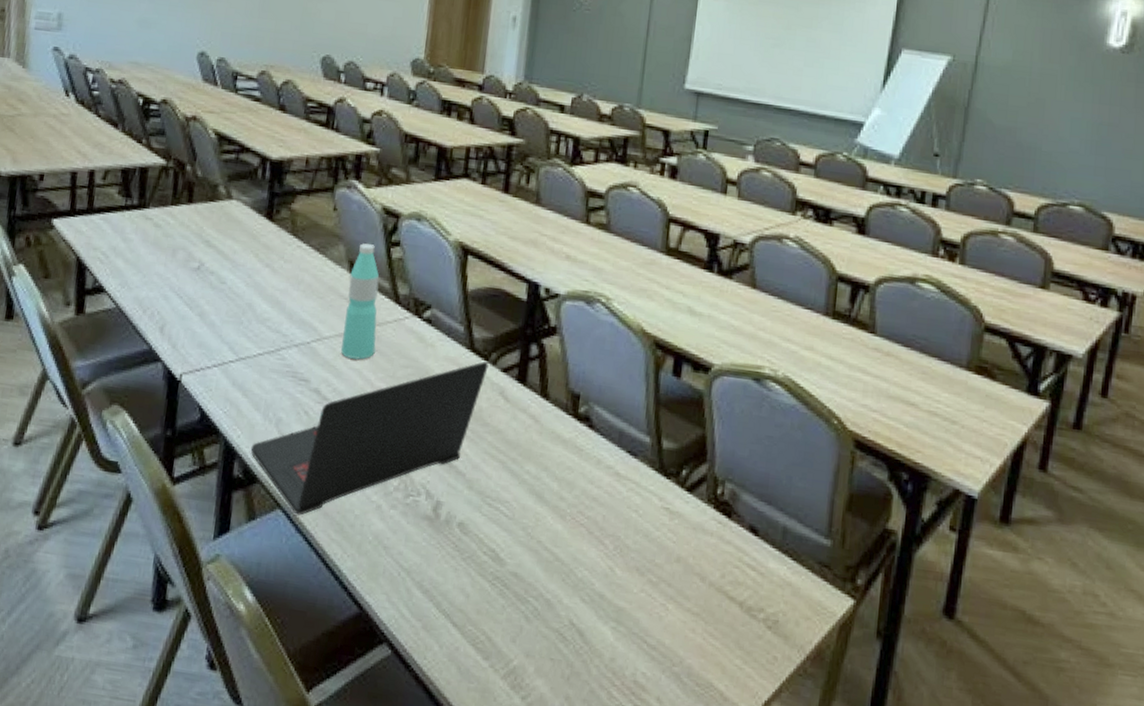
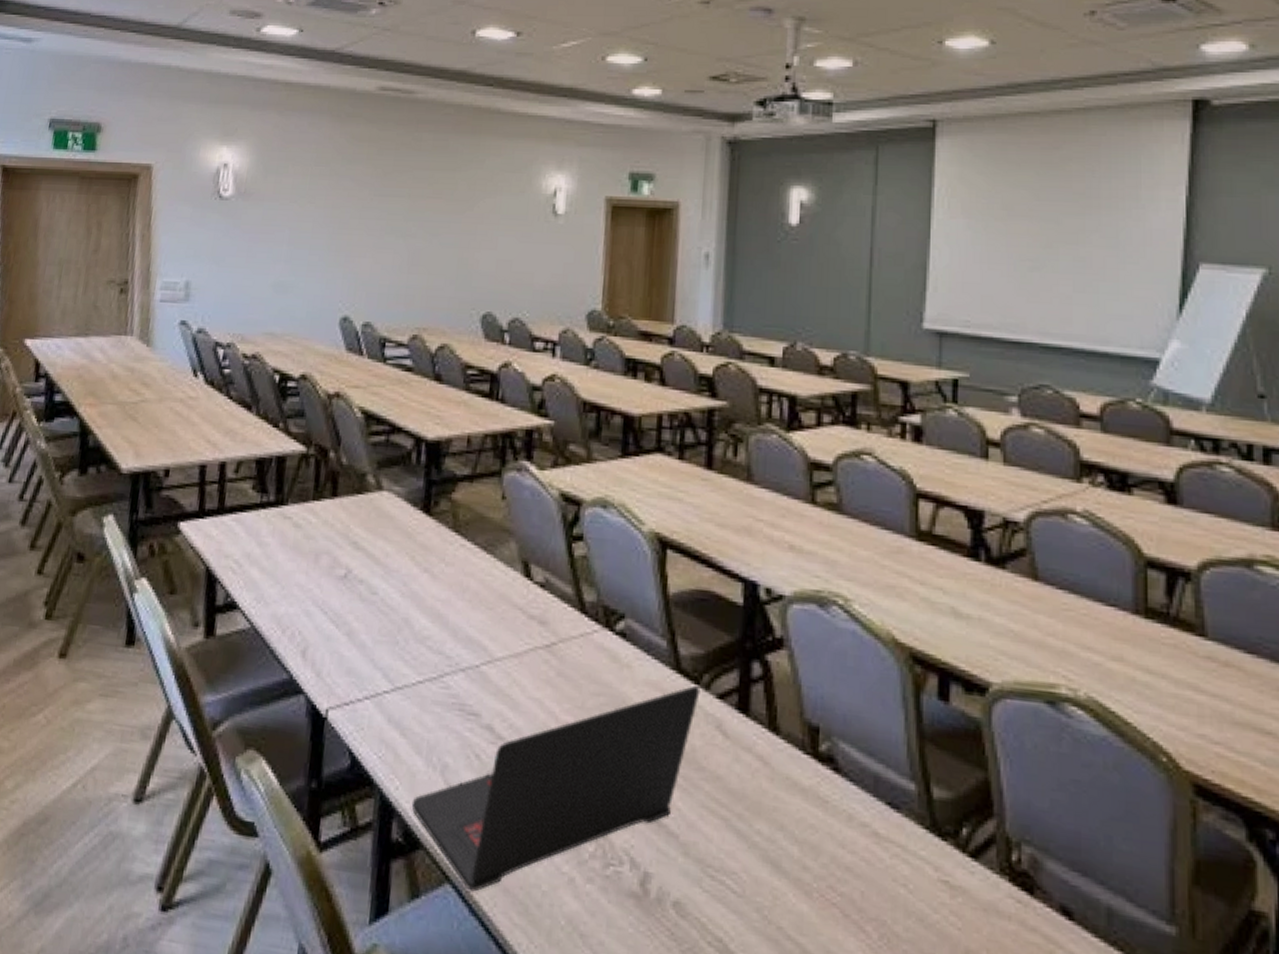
water bottle: present [341,243,380,360] -> none [517,539,560,687]

